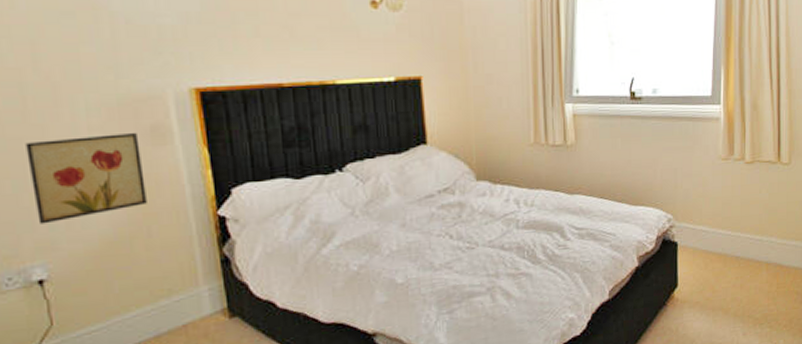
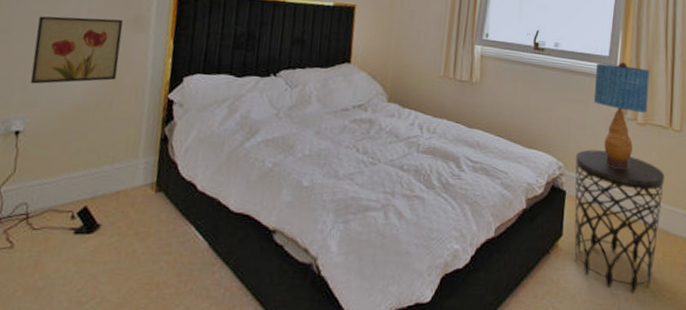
side table: none [685,196,775,328] -> present [574,149,665,293]
table lamp: none [698,100,755,211] -> present [593,62,650,169]

